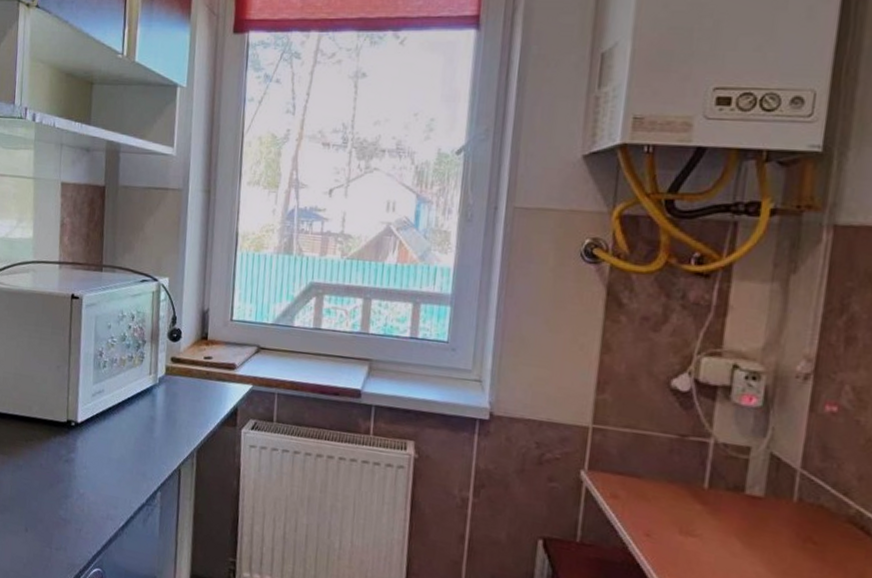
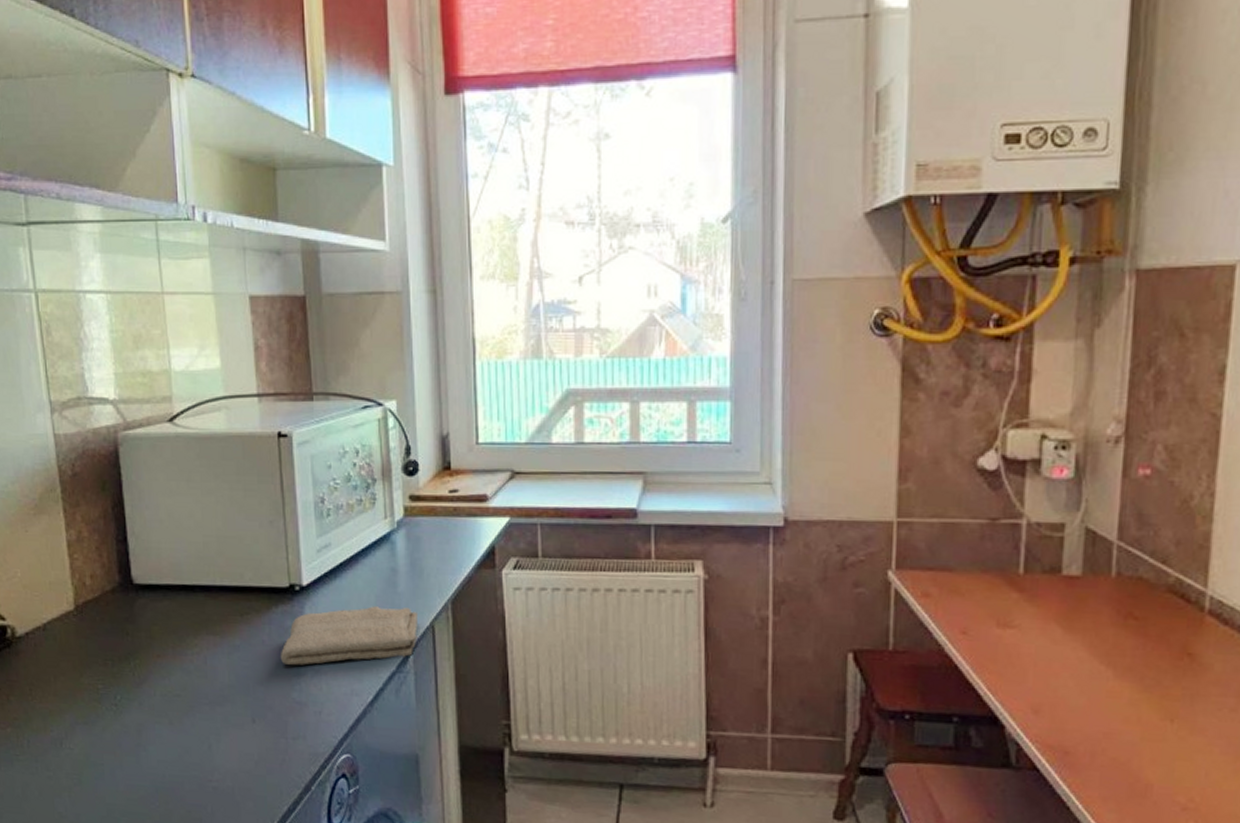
washcloth: none [53,445,168,493] -> present [280,606,418,665]

